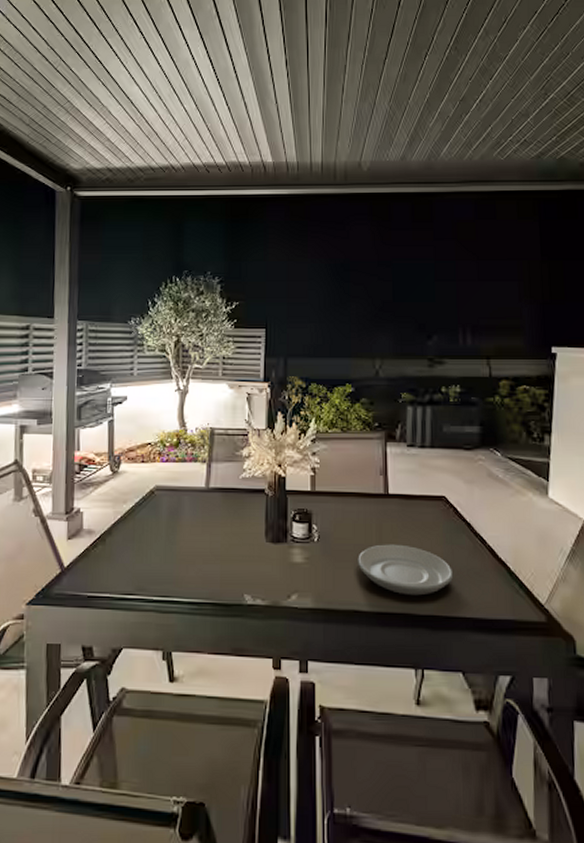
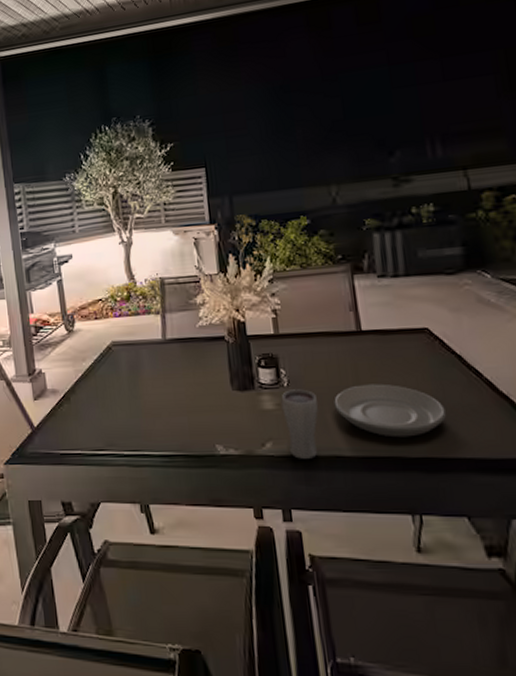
drinking glass: none [310,545,344,612] -> present [281,389,319,459]

